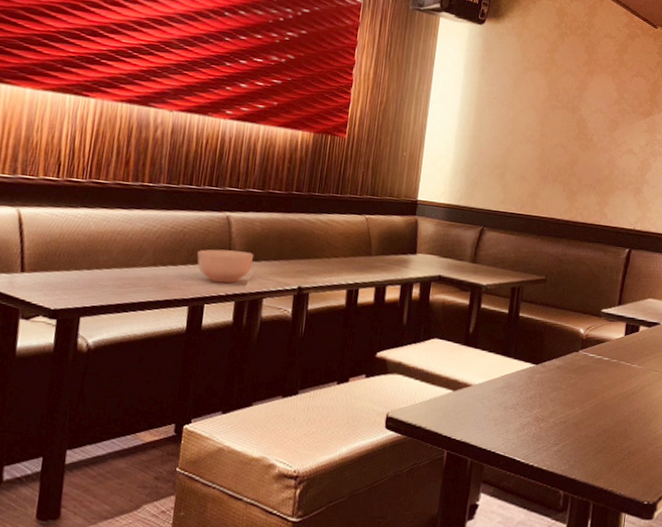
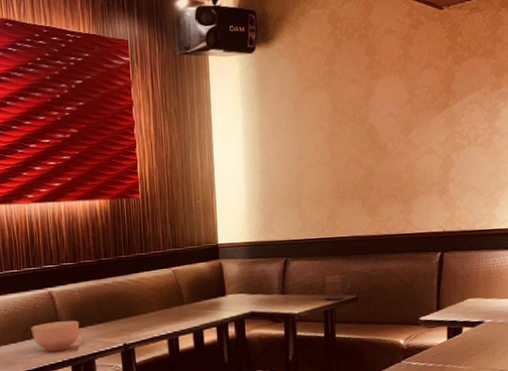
beer mug: none [514,252,542,280] -> present [324,274,351,302]

